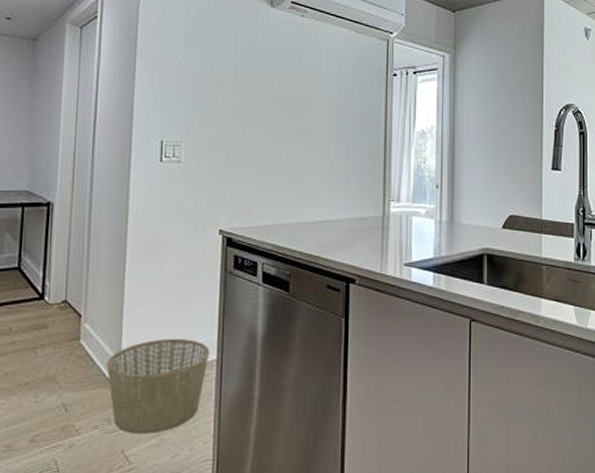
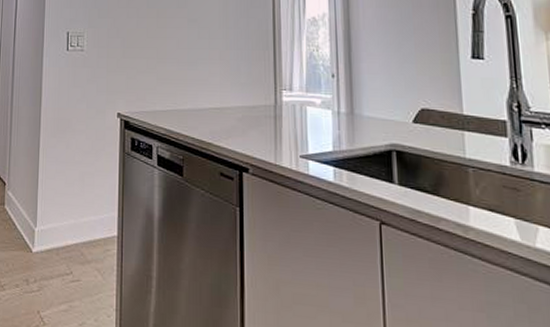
basket: present [106,338,210,434] -> none [25,211,111,299]

